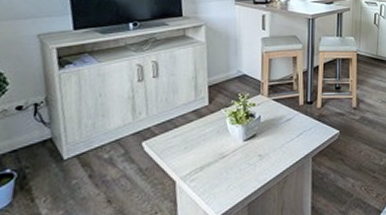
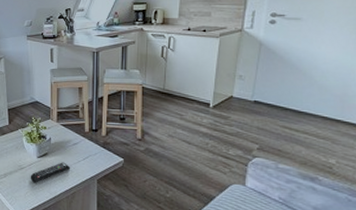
remote control: none [234,142,283,173] -> present [30,162,71,183]

